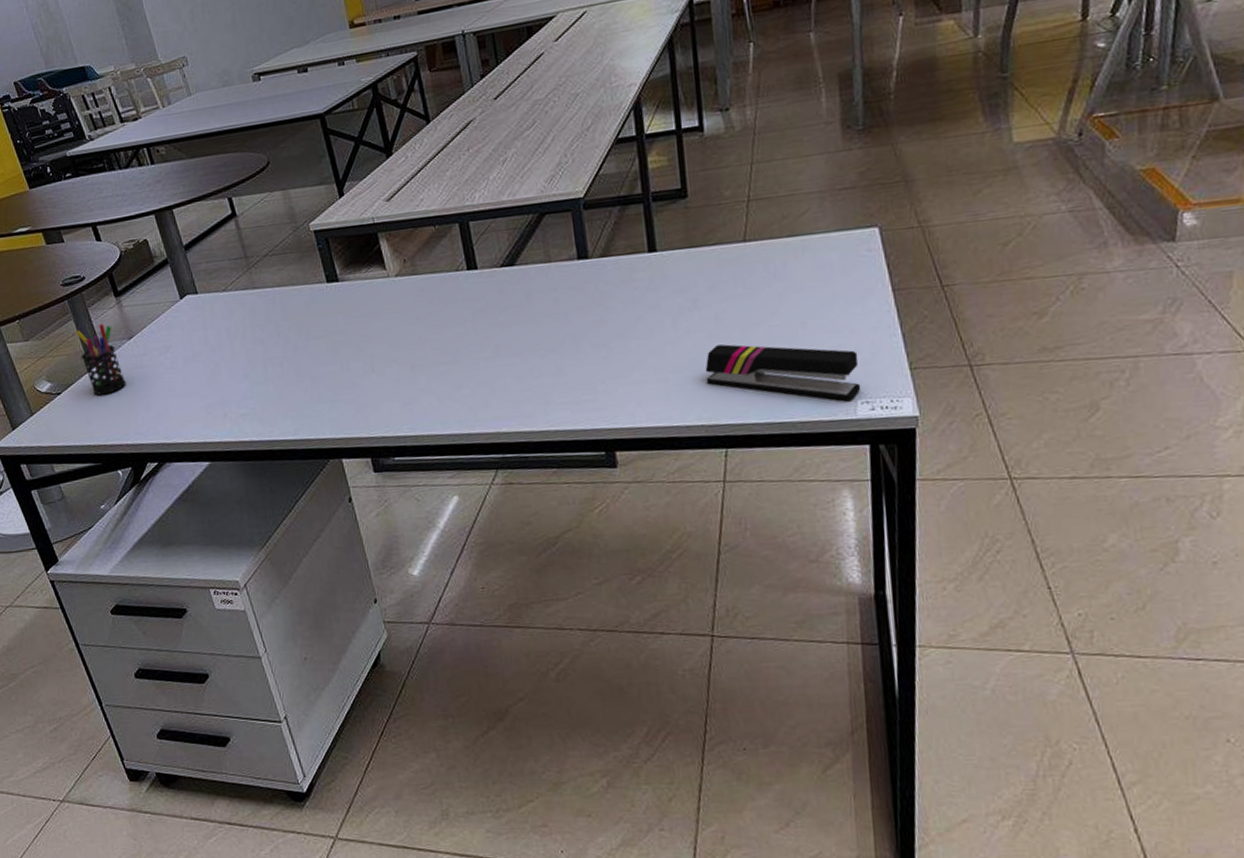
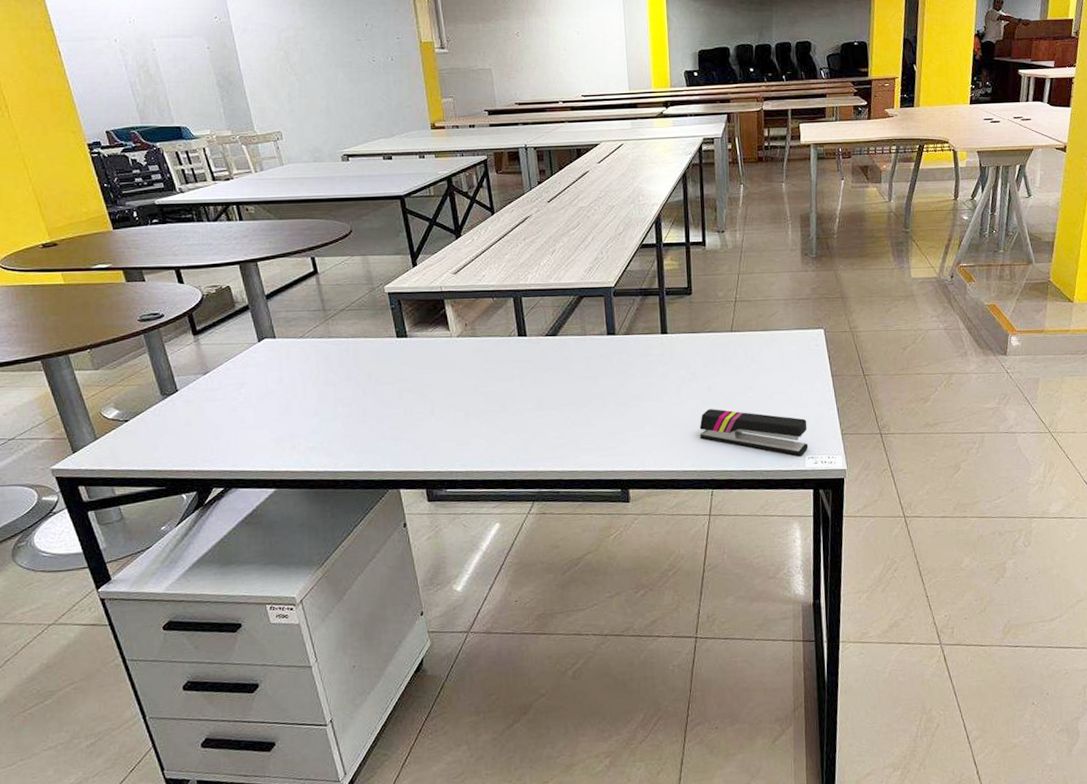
pen holder: present [76,324,126,395] -> none [150,359,198,424]

